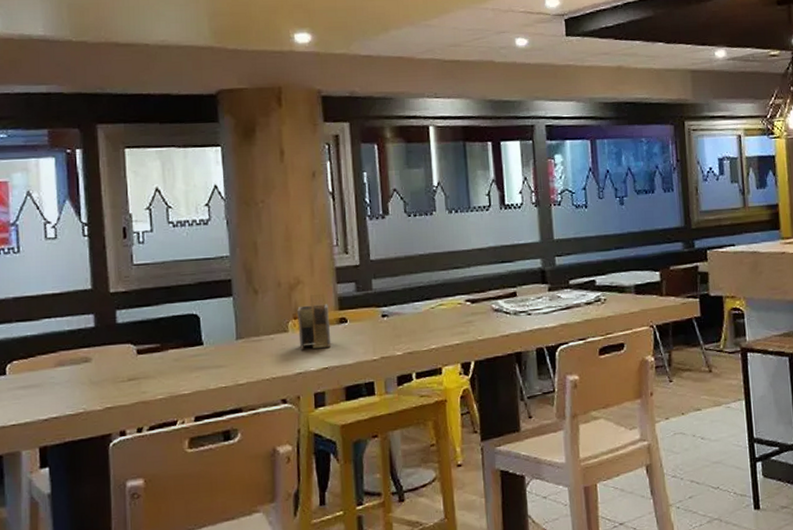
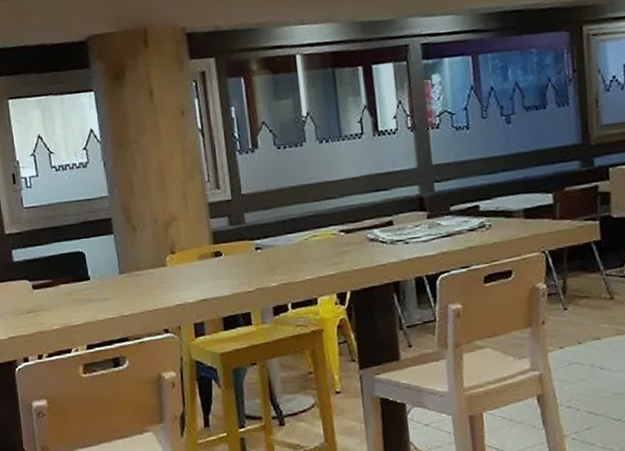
napkin holder: present [297,293,331,350] -> none [174,228,208,283]

